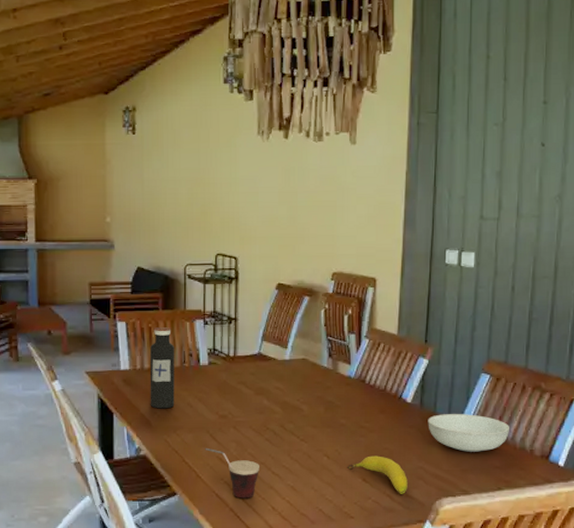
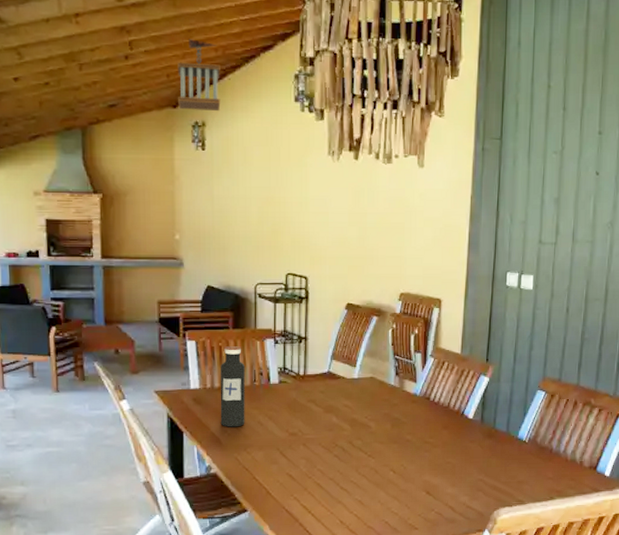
wind chime: none [109,27,151,96] -> present [177,39,221,112]
cup: present [205,447,259,499] -> none [275,464,328,514]
fruit: present [348,455,408,494] -> none [413,469,468,506]
serving bowl: present [428,414,510,452] -> none [487,429,563,464]

